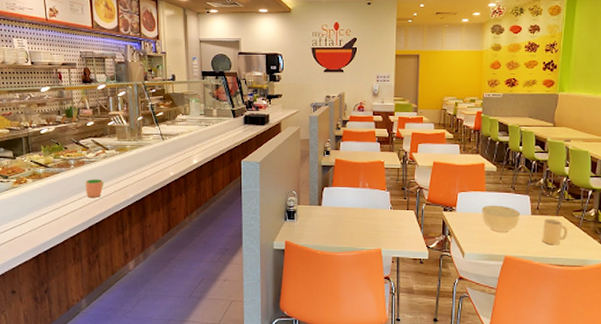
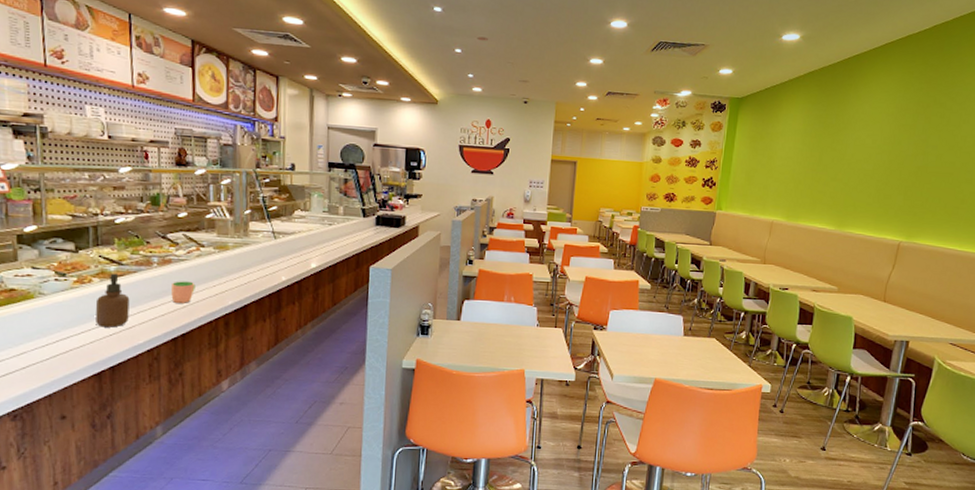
soap dispenser: none [30,175,56,219] -> present [95,273,130,328]
bowl: present [482,205,521,233] -> none [633,324,673,355]
cup: present [542,218,568,246] -> none [693,340,719,368]

